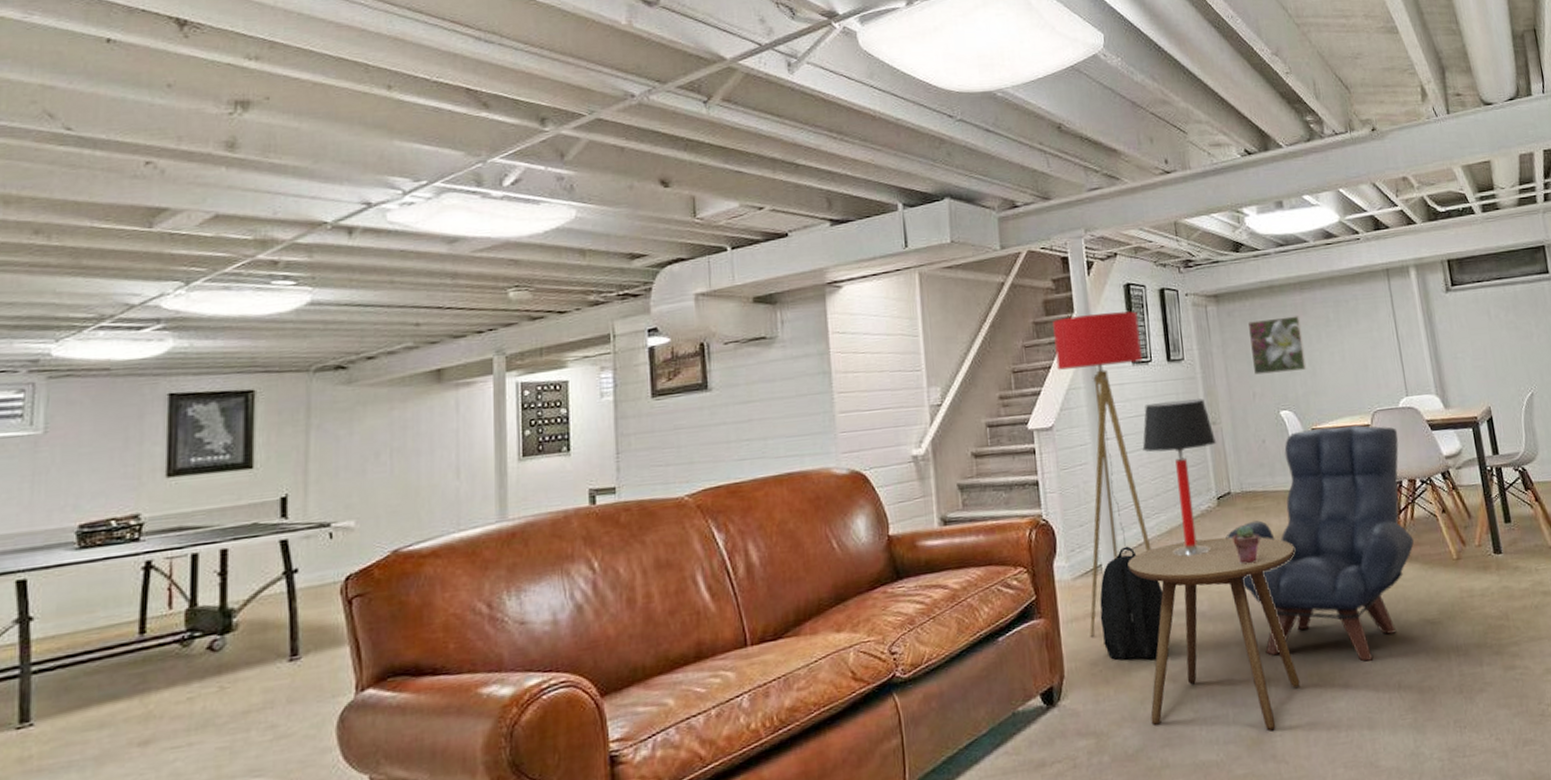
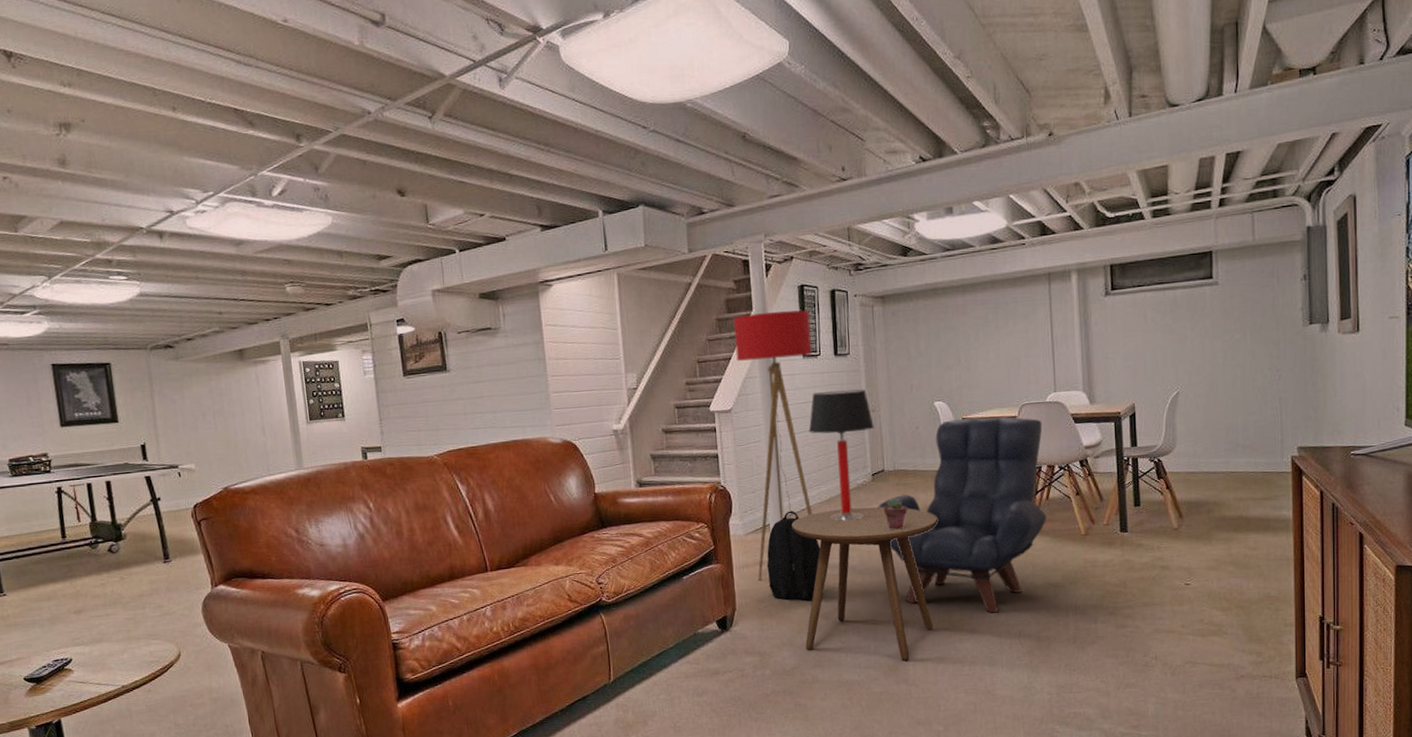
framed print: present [1247,315,1307,375] -> none [910,316,963,369]

